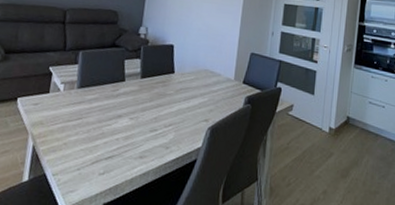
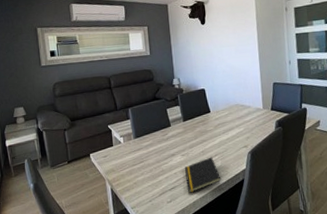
notepad: none [127,126,171,167] -> present [185,157,222,193]

